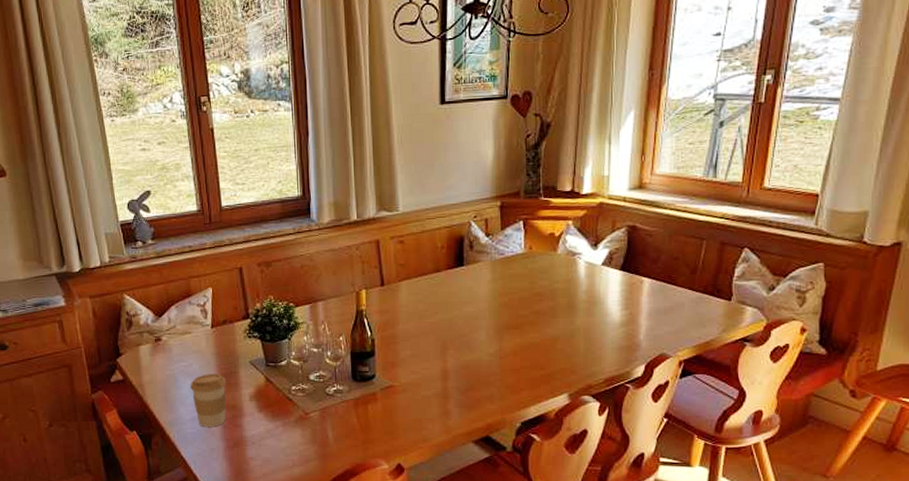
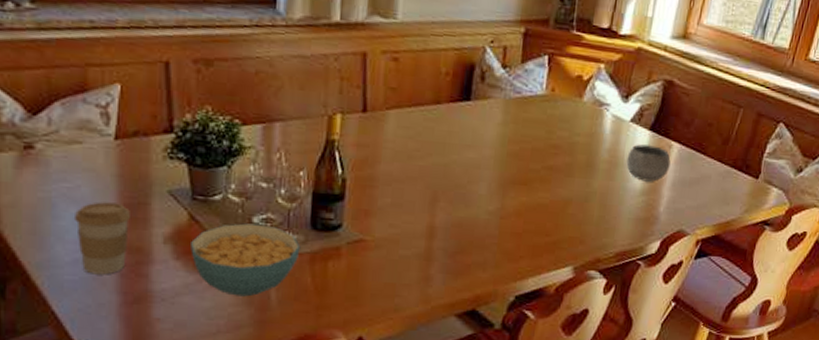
cereal bowl: none [268,380,347,437] -> present [191,223,301,297]
bowl: none [603,283,644,315] -> present [626,144,671,182]

